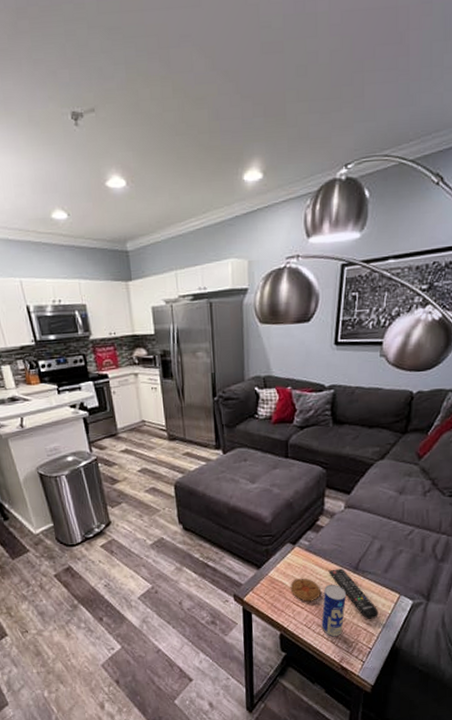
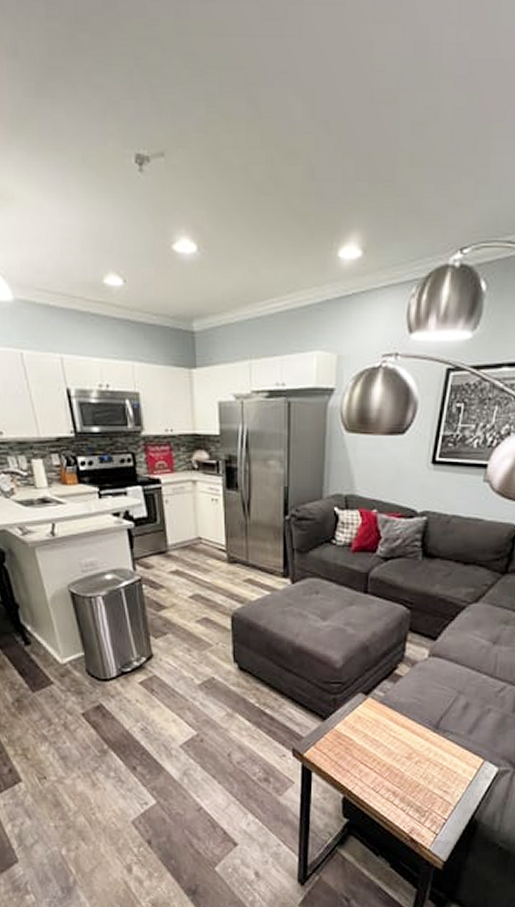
coaster: present [290,578,321,602] -> none [358,734,393,762]
beverage can: present [321,584,346,637] -> none [391,743,422,804]
remote control: present [328,568,379,620] -> none [404,726,458,787]

